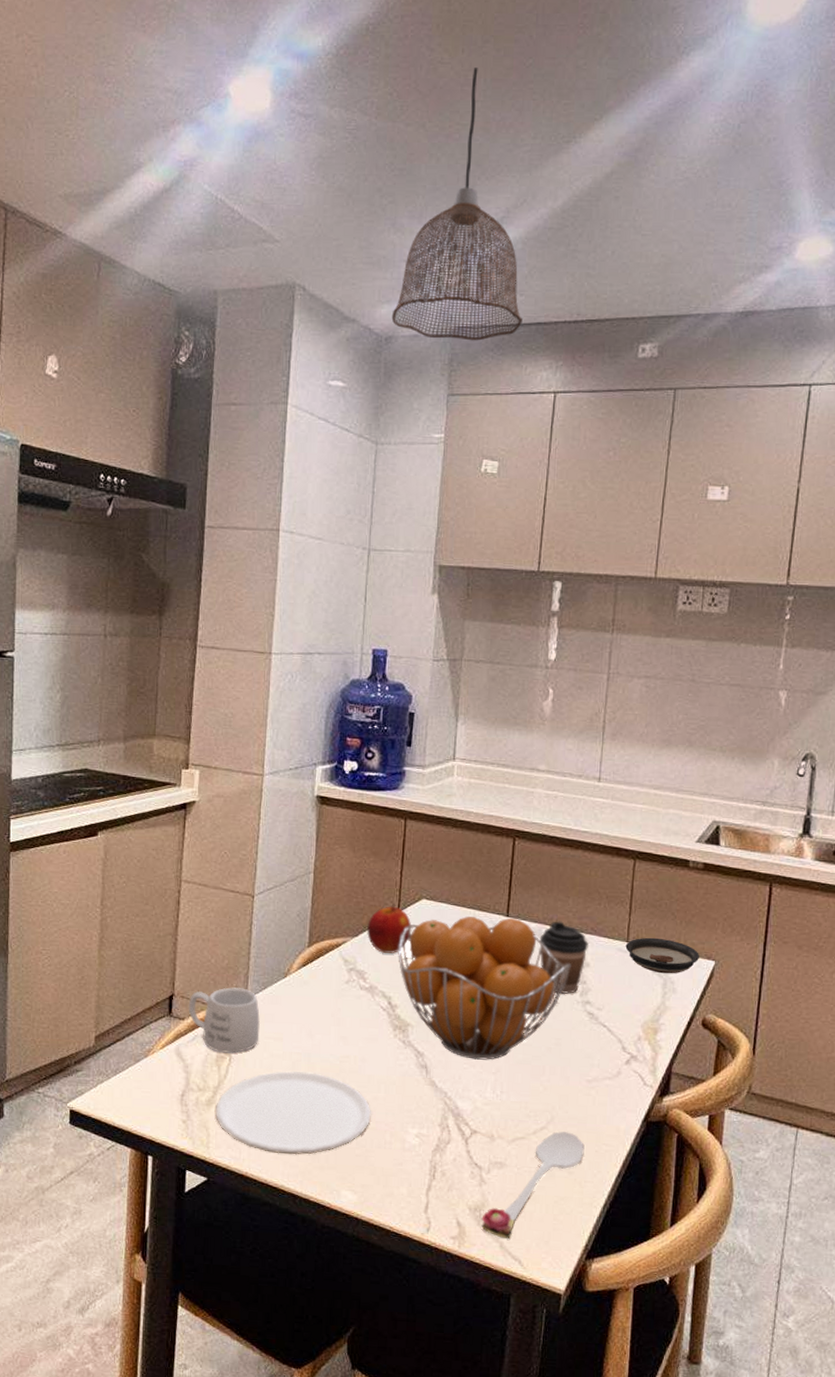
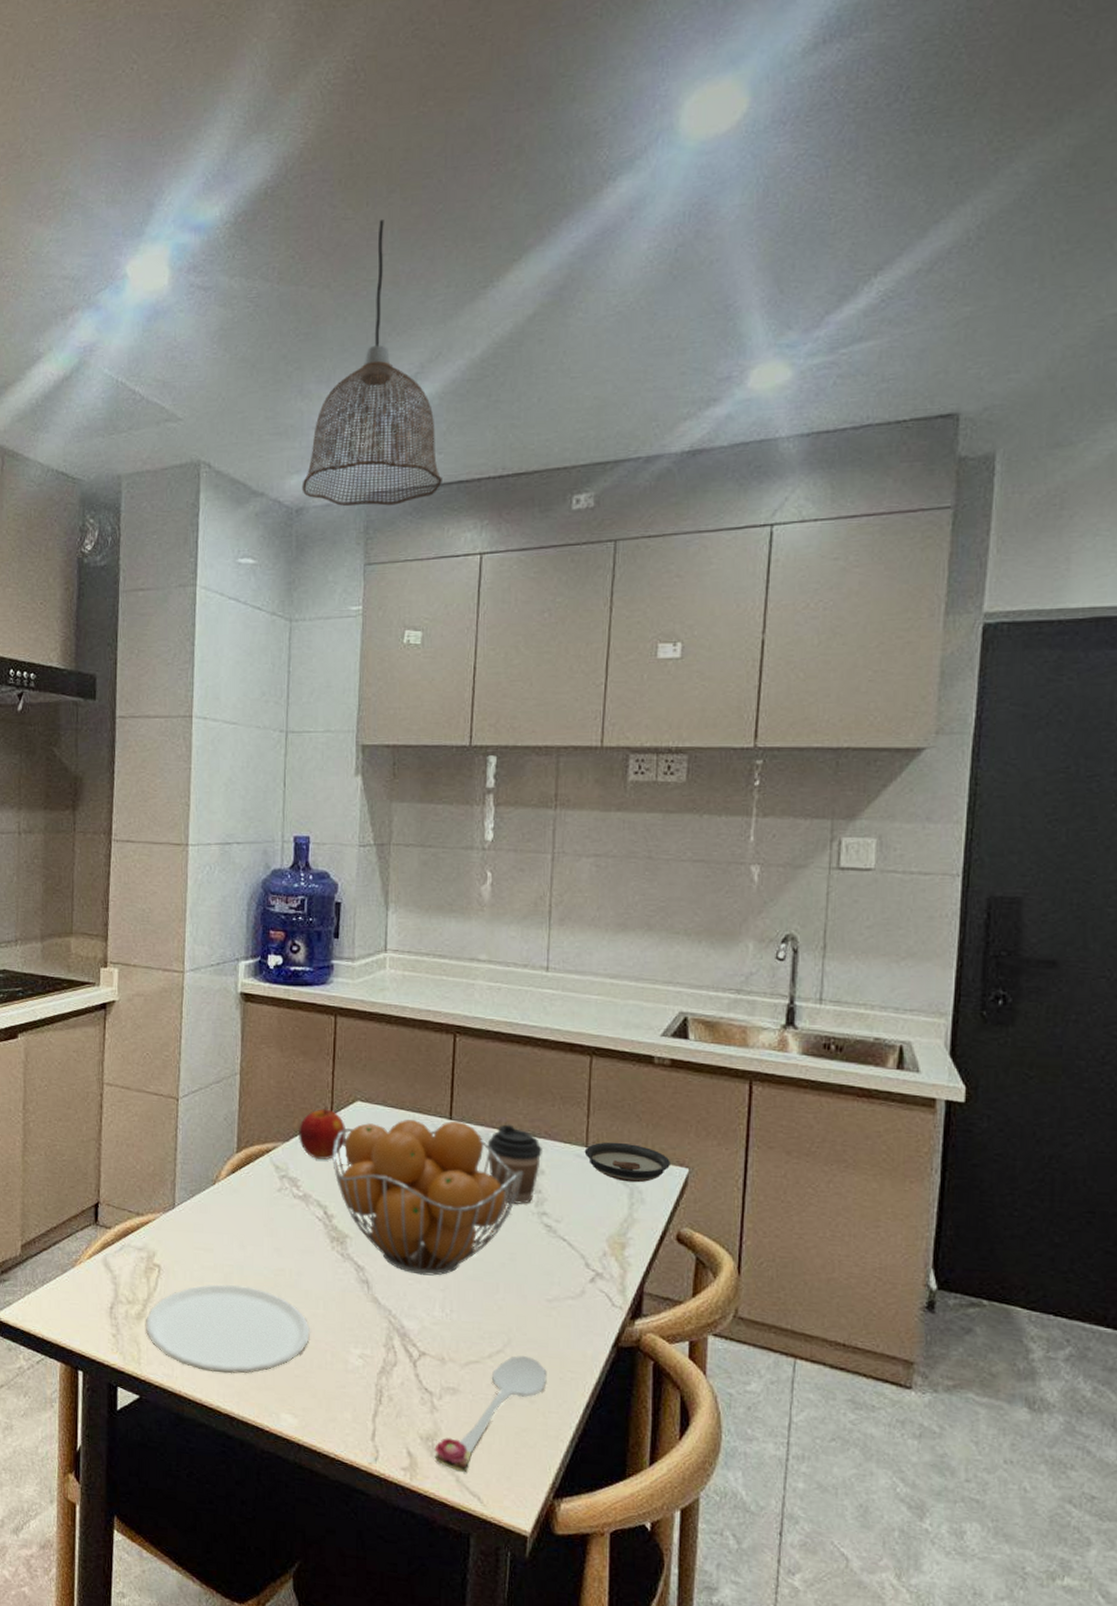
mug: present [188,987,260,1053] -> none [114,1195,189,1265]

